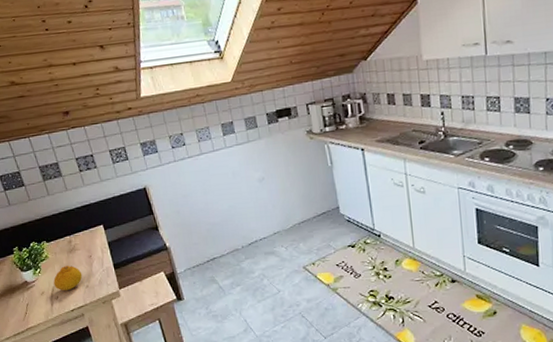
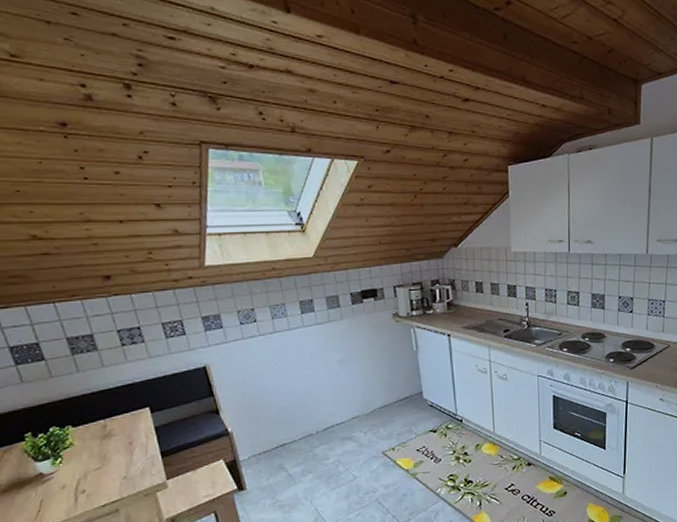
fruit: present [53,266,83,291] -> none [79,454,119,484]

